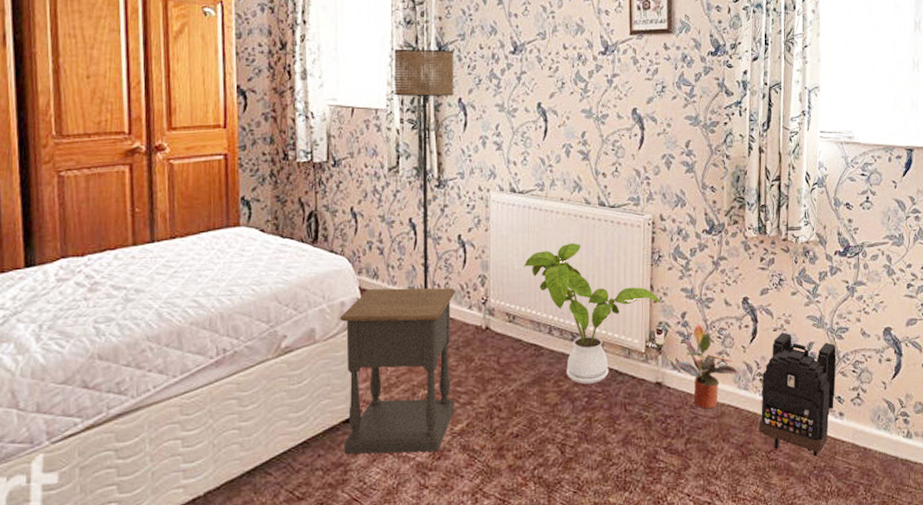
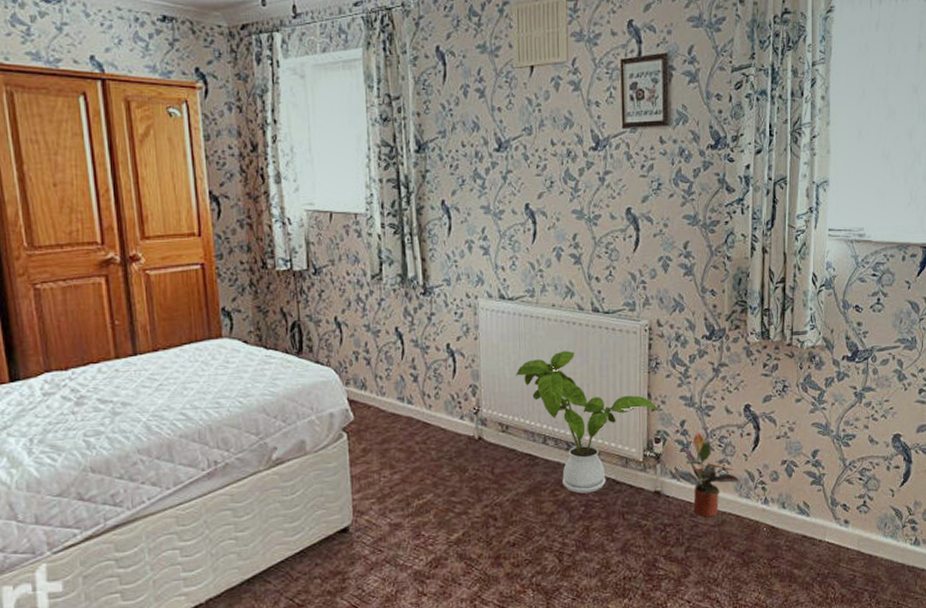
nightstand: present [339,288,456,455] -> none [329,398,450,563]
floor lamp: present [393,48,454,290] -> none [371,148,437,400]
backpack: present [759,332,837,457] -> none [761,440,843,564]

